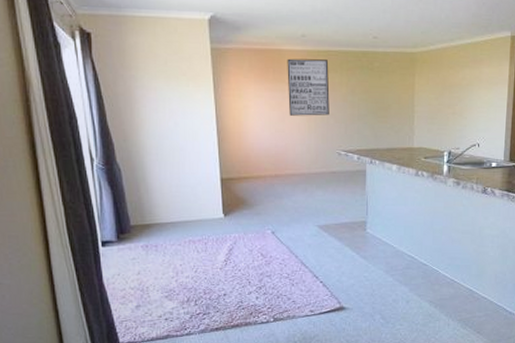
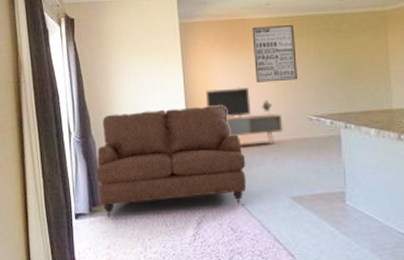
sofa: none [122,137,277,245] -> present [95,105,247,218]
media console: none [238,119,313,176] -> present [205,87,283,143]

